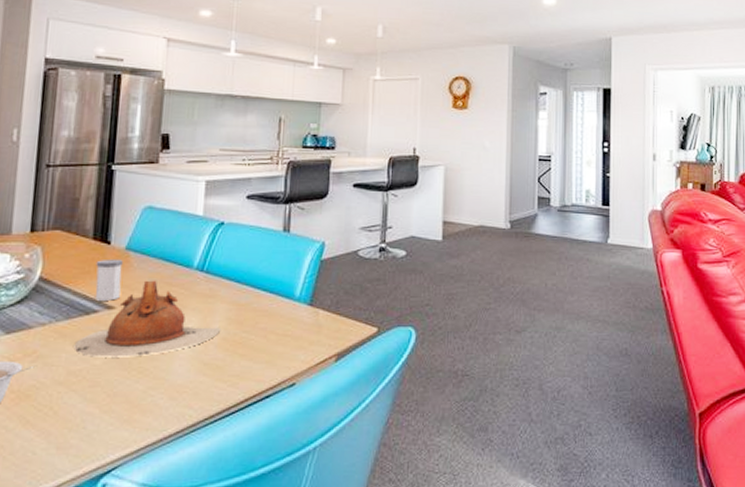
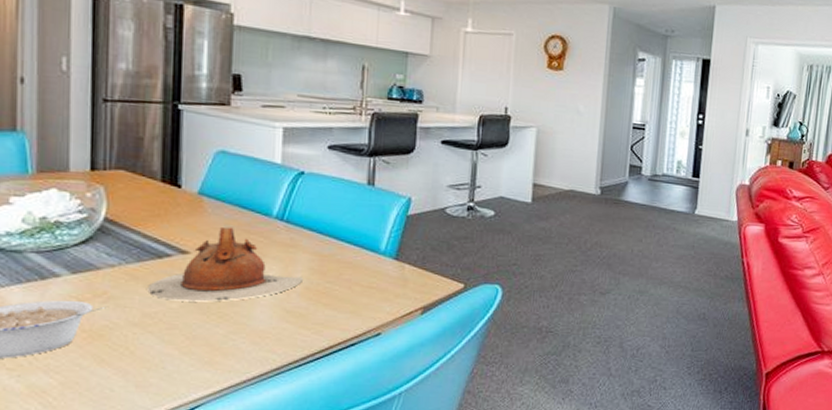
salt shaker: present [95,258,123,301] -> none [166,203,196,246]

